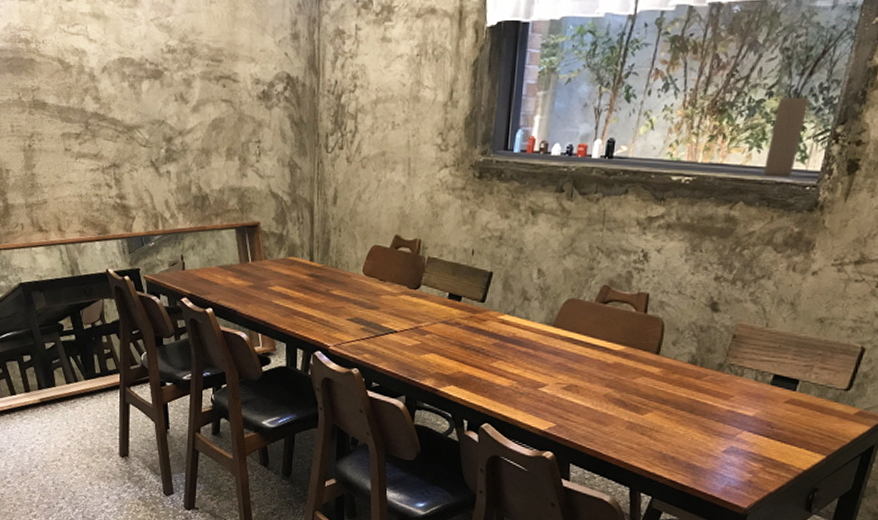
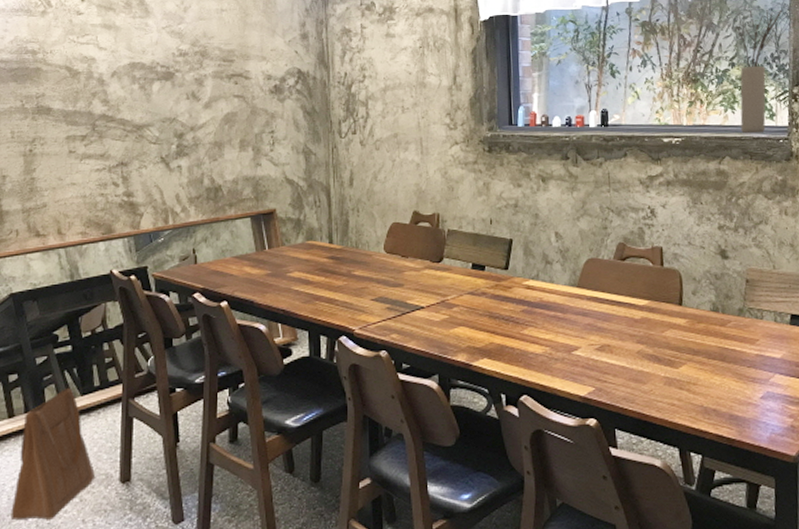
shopping bag: none [32,371,100,479] -> present [10,387,96,520]

